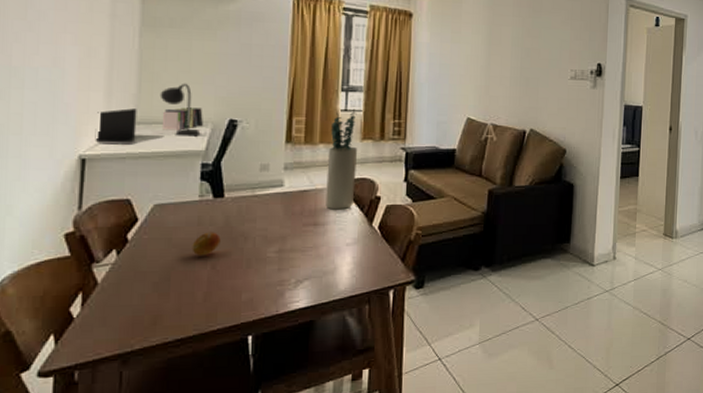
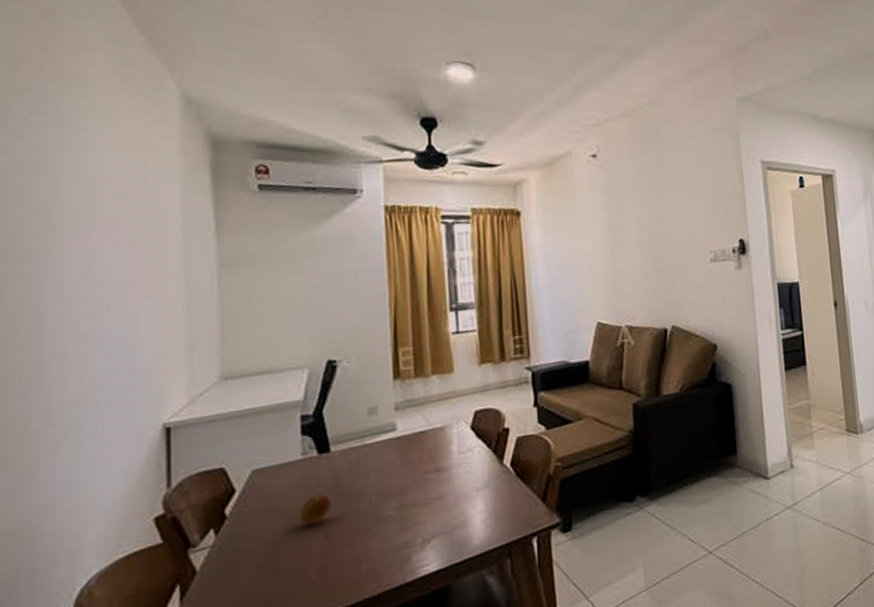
laptop computer: present [95,108,164,145] -> none [178,362,256,409]
desk lamp: present [160,83,201,136] -> none [246,325,297,388]
books: present [161,107,203,131] -> none [251,351,298,383]
vase: present [325,109,357,210] -> none [442,329,479,451]

